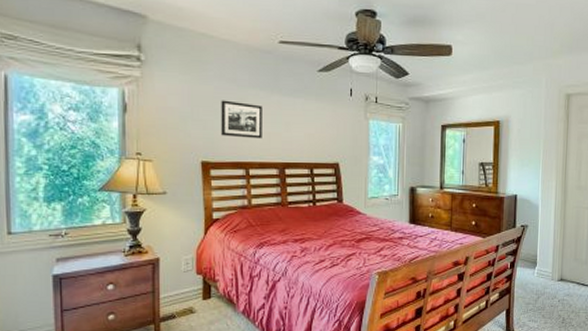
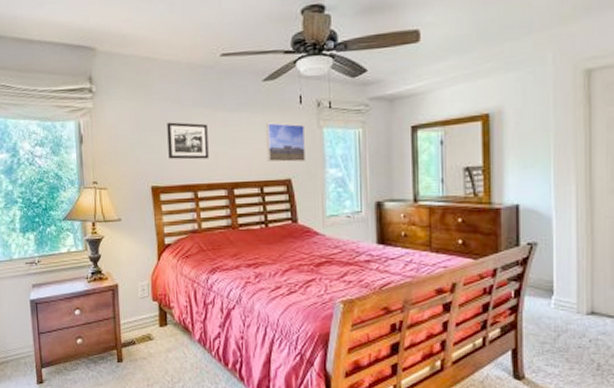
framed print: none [317,110,353,148] -> present [265,122,305,163]

